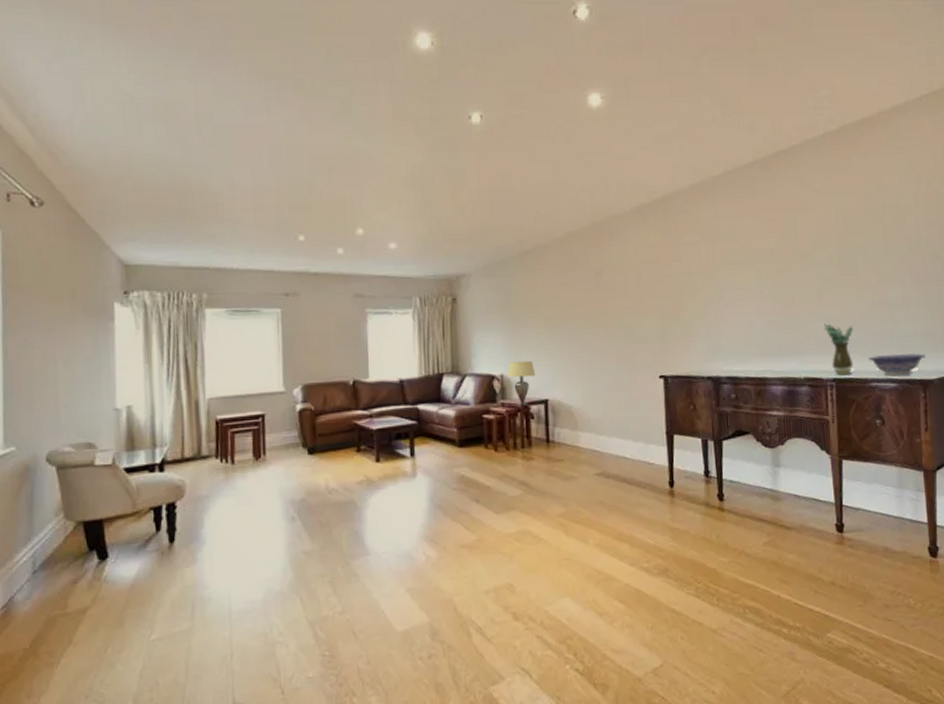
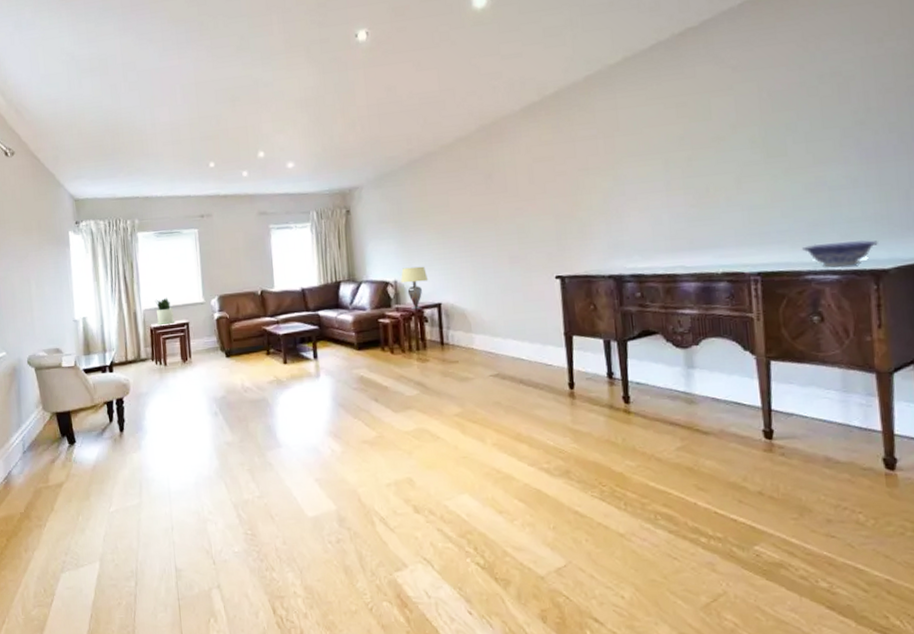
planter: none [223,384,250,418] -> present [155,297,177,326]
vase: present [823,323,854,376] -> none [745,212,783,269]

